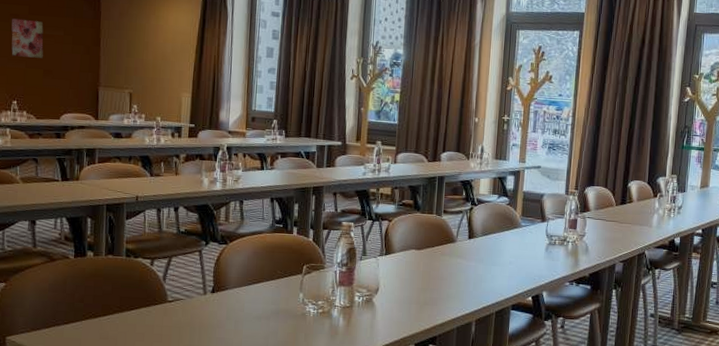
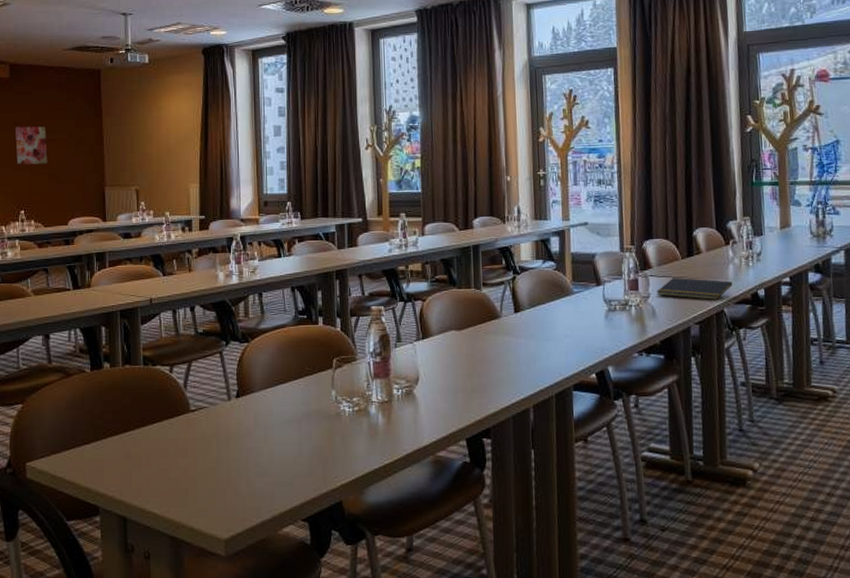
notepad: none [591,220,655,244] -> present [656,277,733,301]

